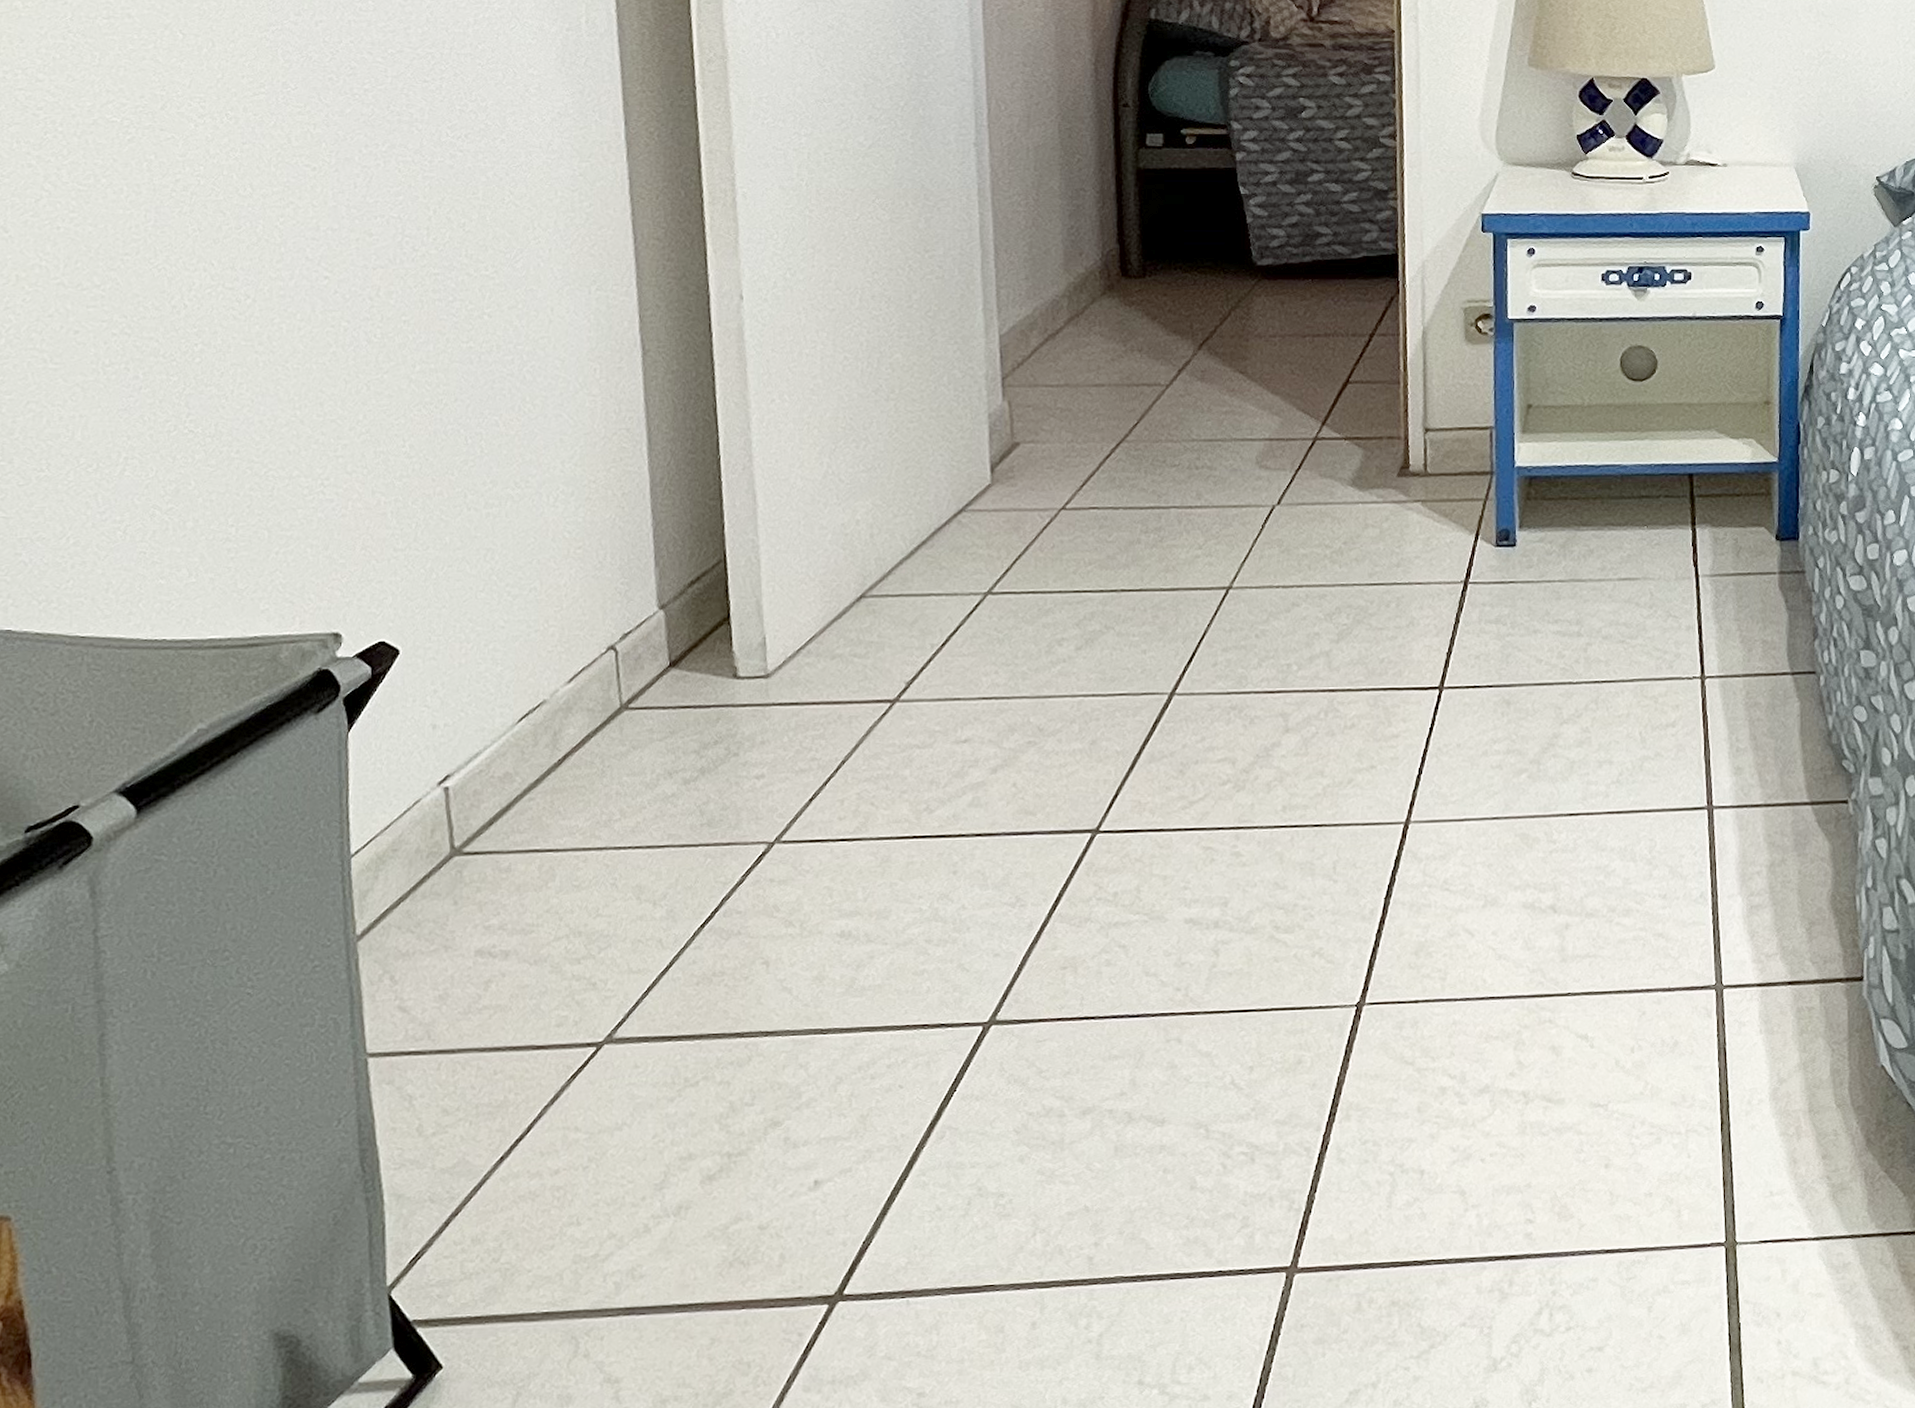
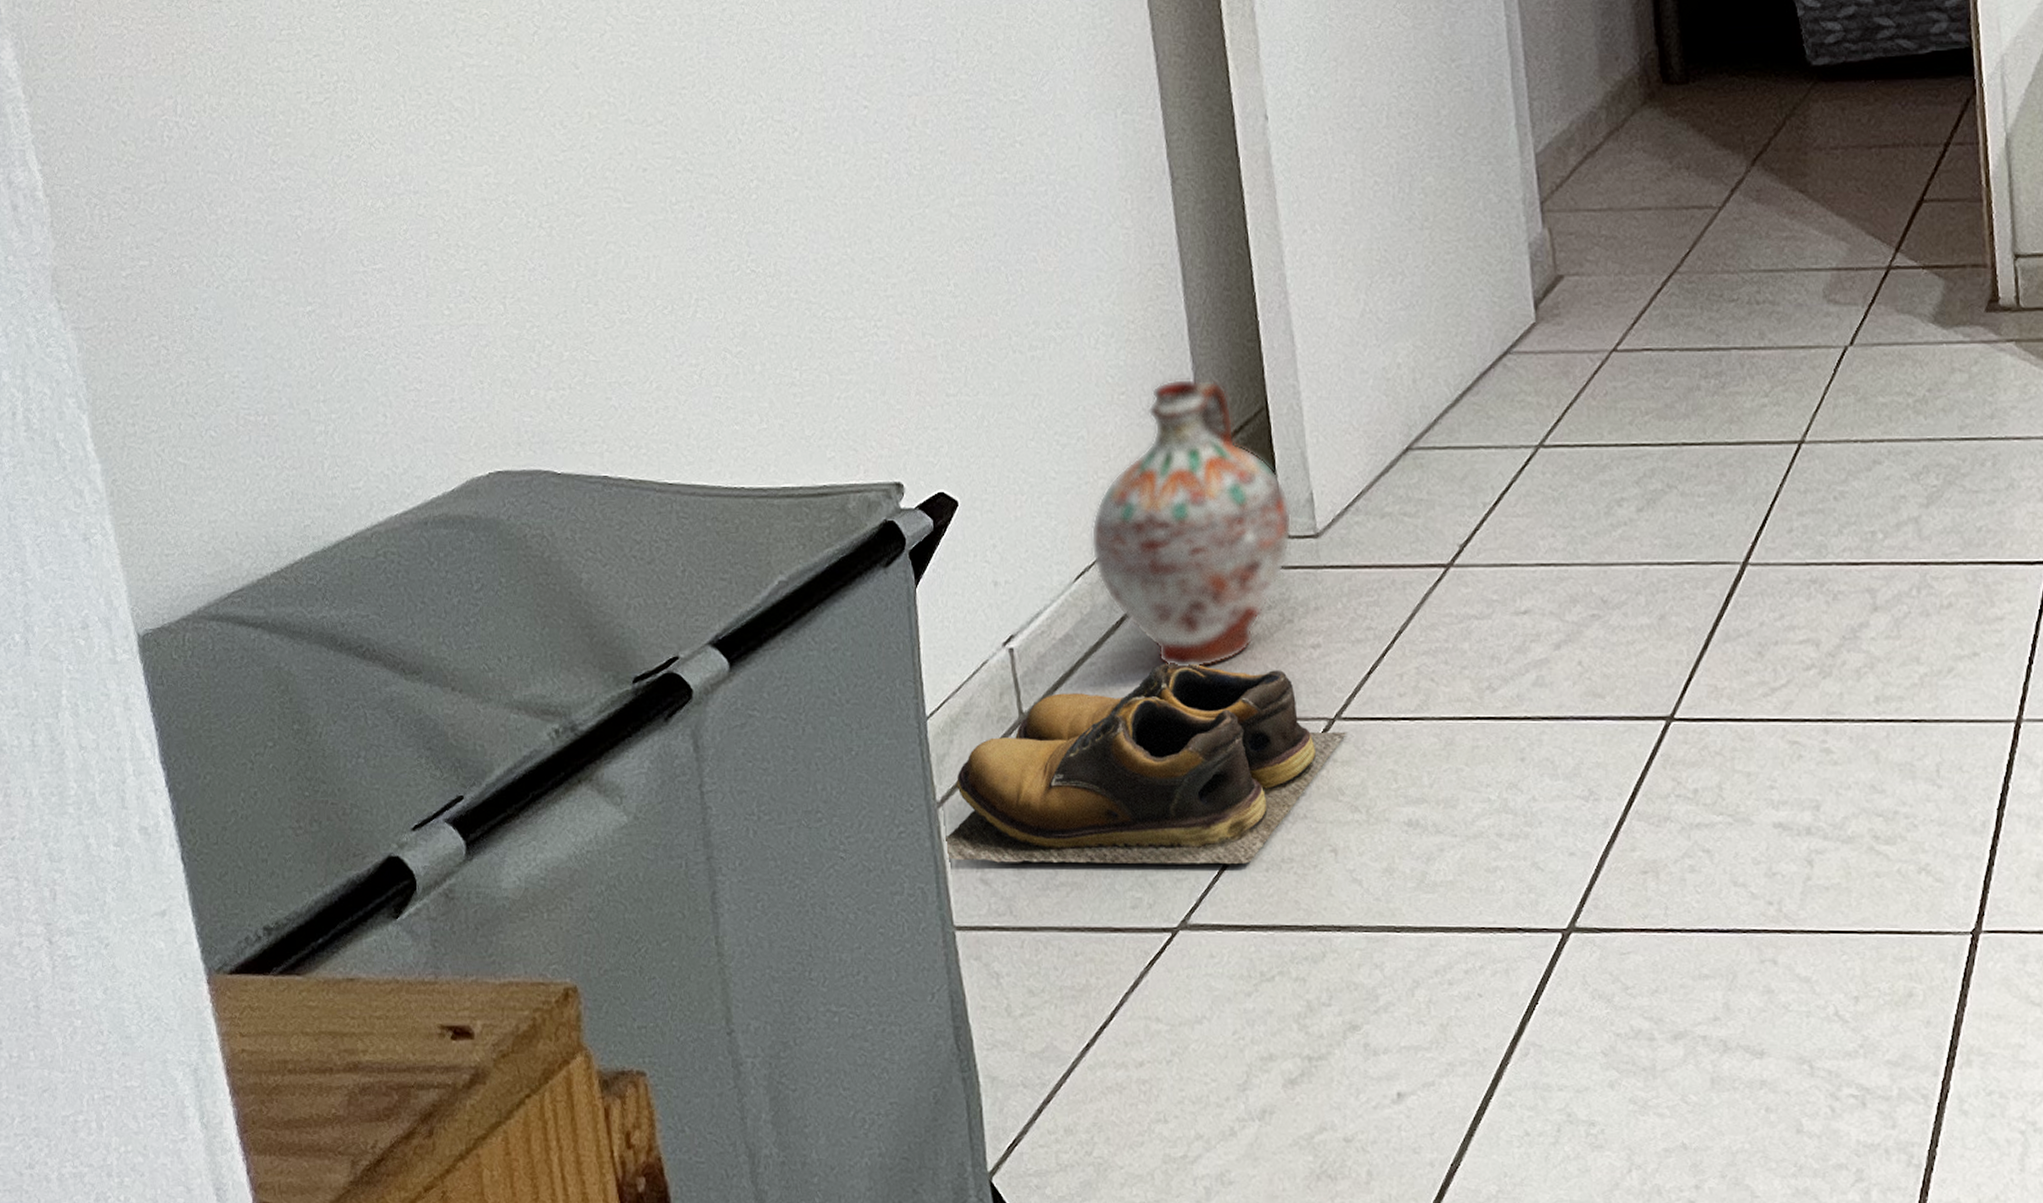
shoes: none [361,795,786,991] -> present [943,663,1347,865]
ceramic jug: none [537,534,744,800] -> present [1091,378,1293,667]

